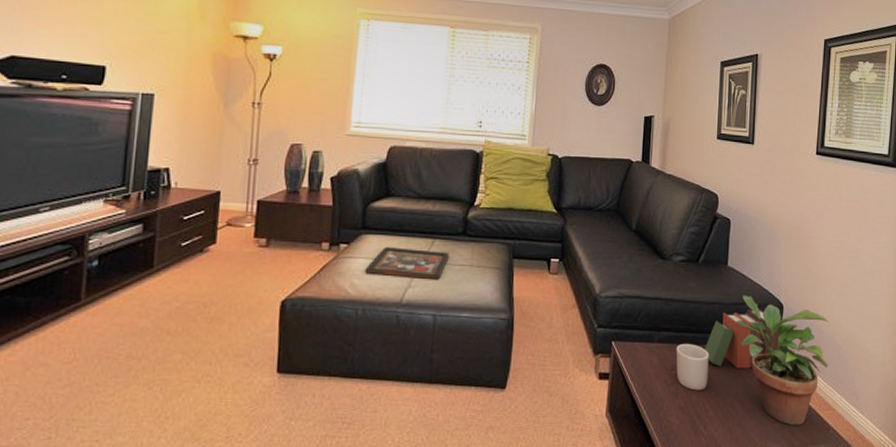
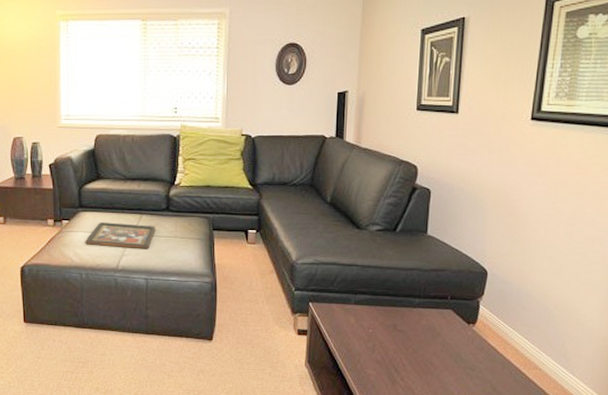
mug: present [676,343,709,391] -> none [372,305,407,347]
books: present [705,309,780,369] -> none [402,275,483,329]
potted plant: present [737,295,830,425] -> none [436,262,539,382]

